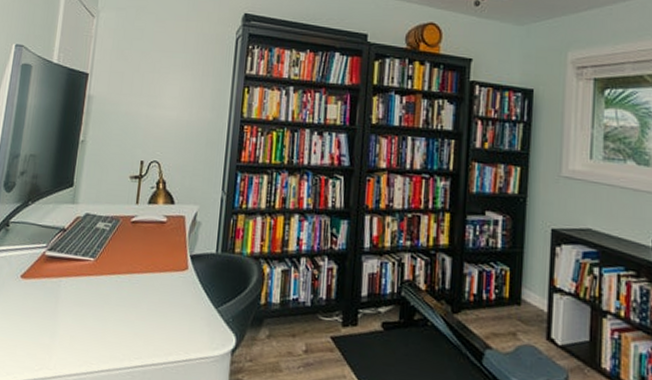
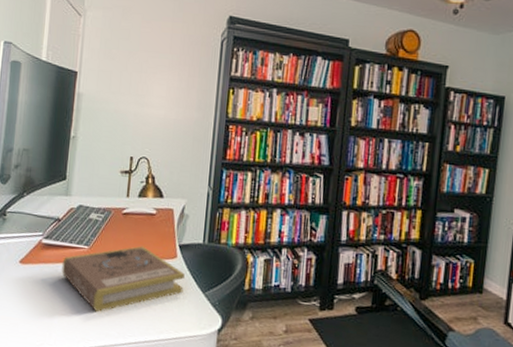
book: none [65,257,196,332] -> present [61,246,185,313]

